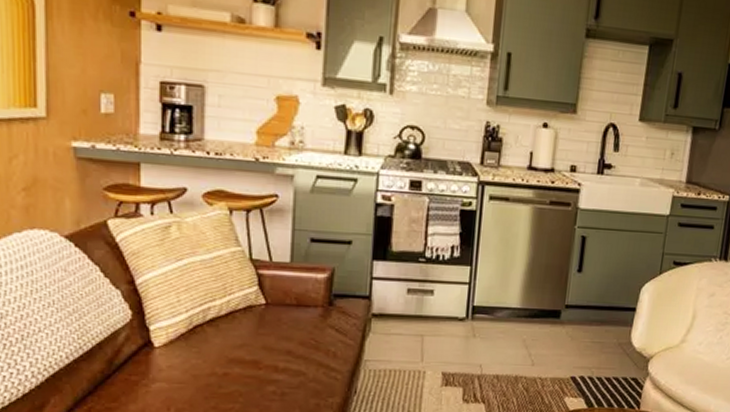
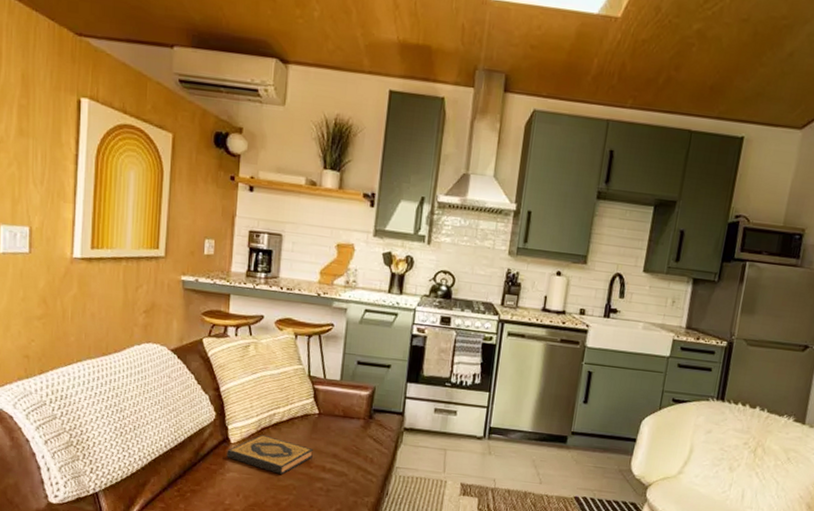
hardback book: none [150,333,261,380] -> present [226,434,313,474]

